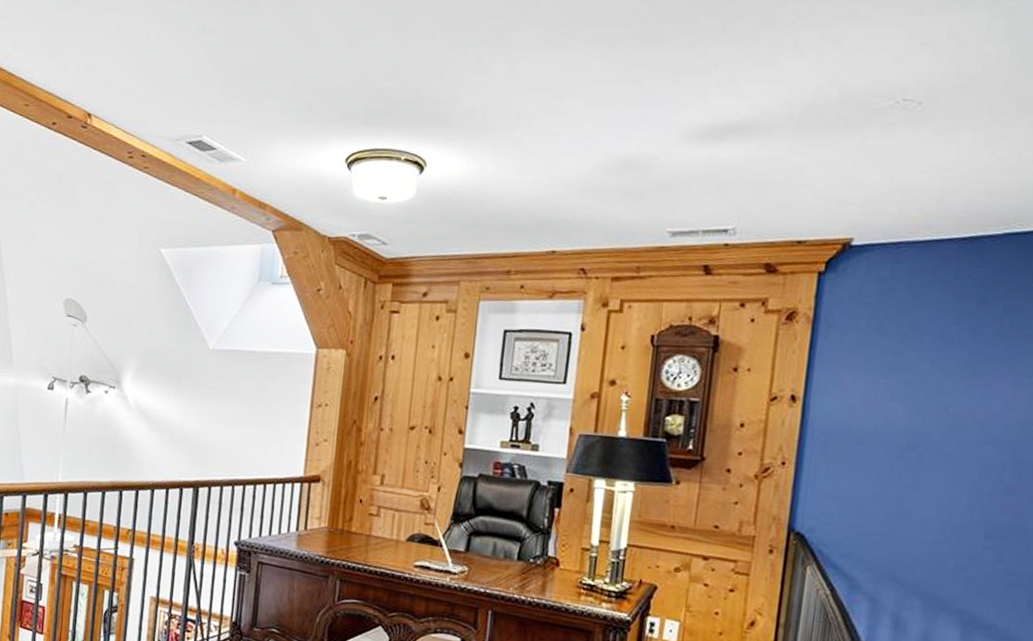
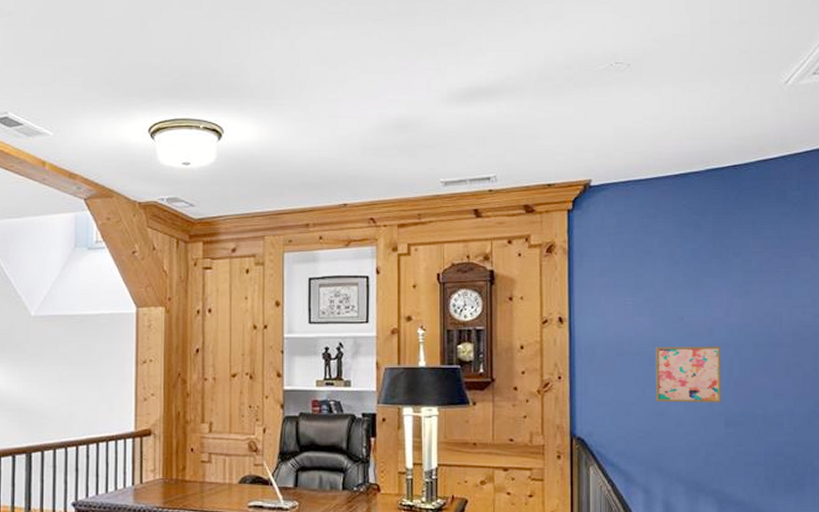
wall art: none [900,438,993,511] -> present [656,346,722,403]

